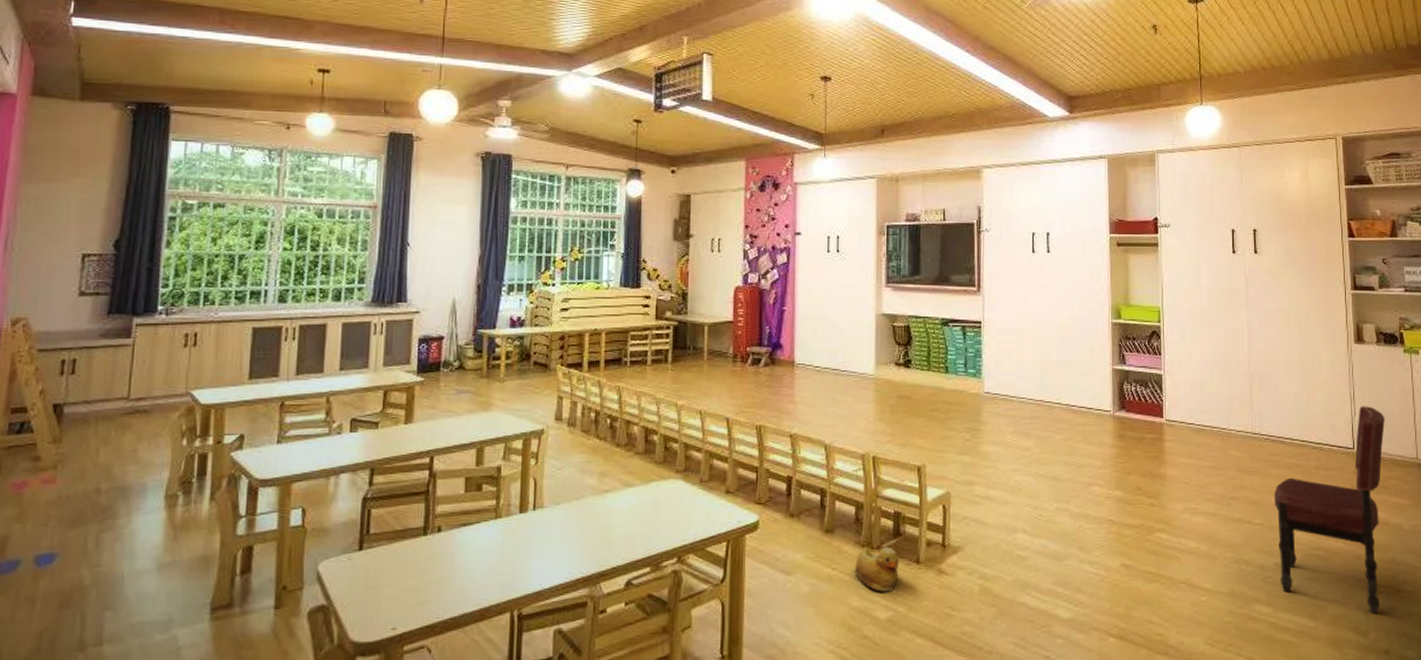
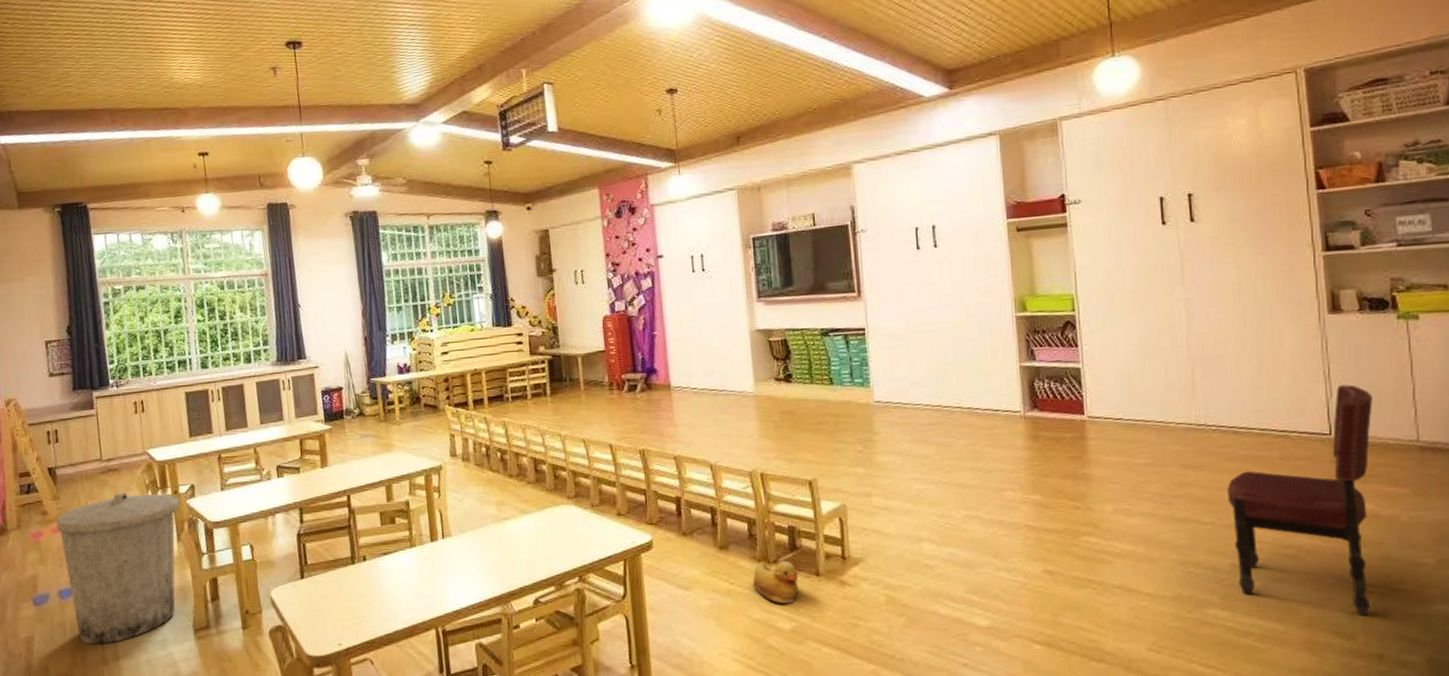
trash can: none [50,439,221,626] -> present [56,492,180,645]

